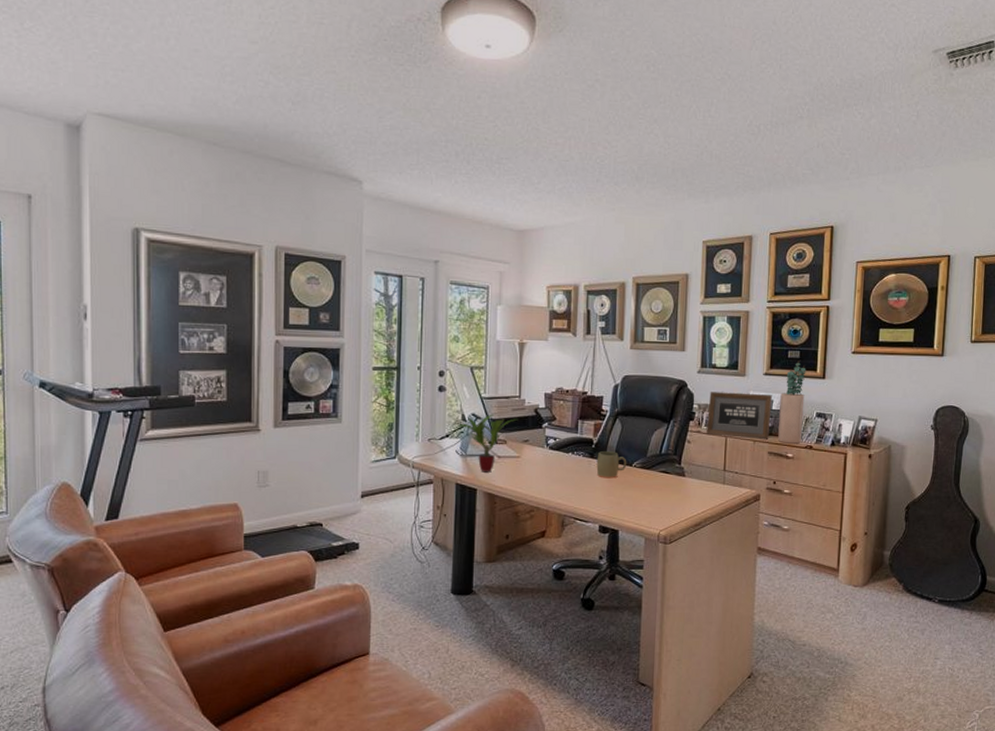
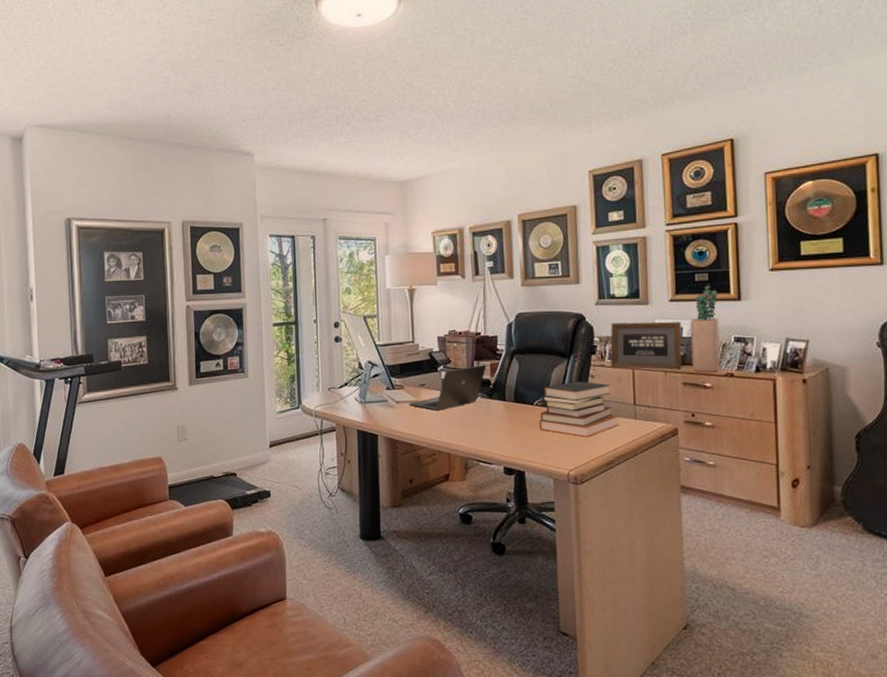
potted plant: present [457,414,519,473] -> none [355,360,414,418]
laptop: none [511,424,591,467] -> present [409,364,487,411]
mug: present [596,451,627,479] -> none [496,391,528,419]
books: none [636,446,710,499] -> present [539,381,620,437]

